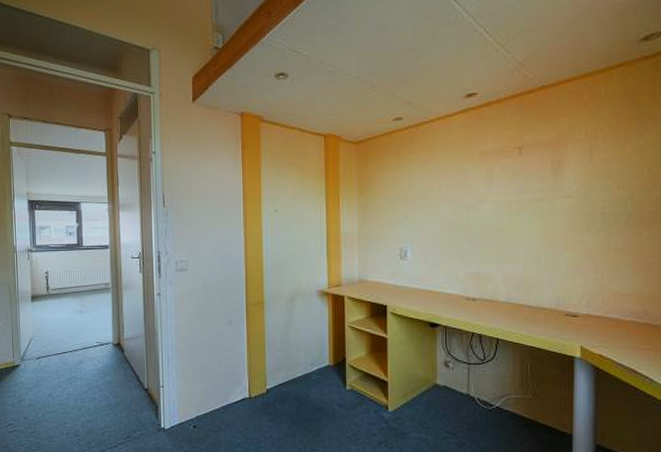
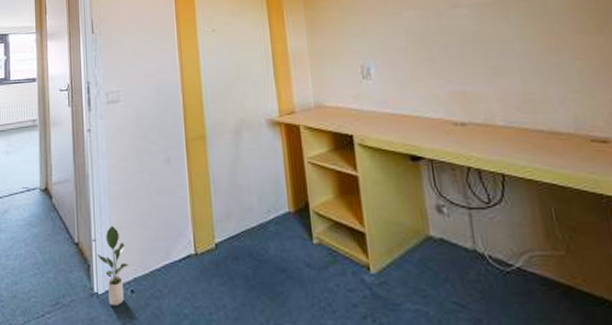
potted plant: none [164,375,192,438] -> present [97,226,128,307]

